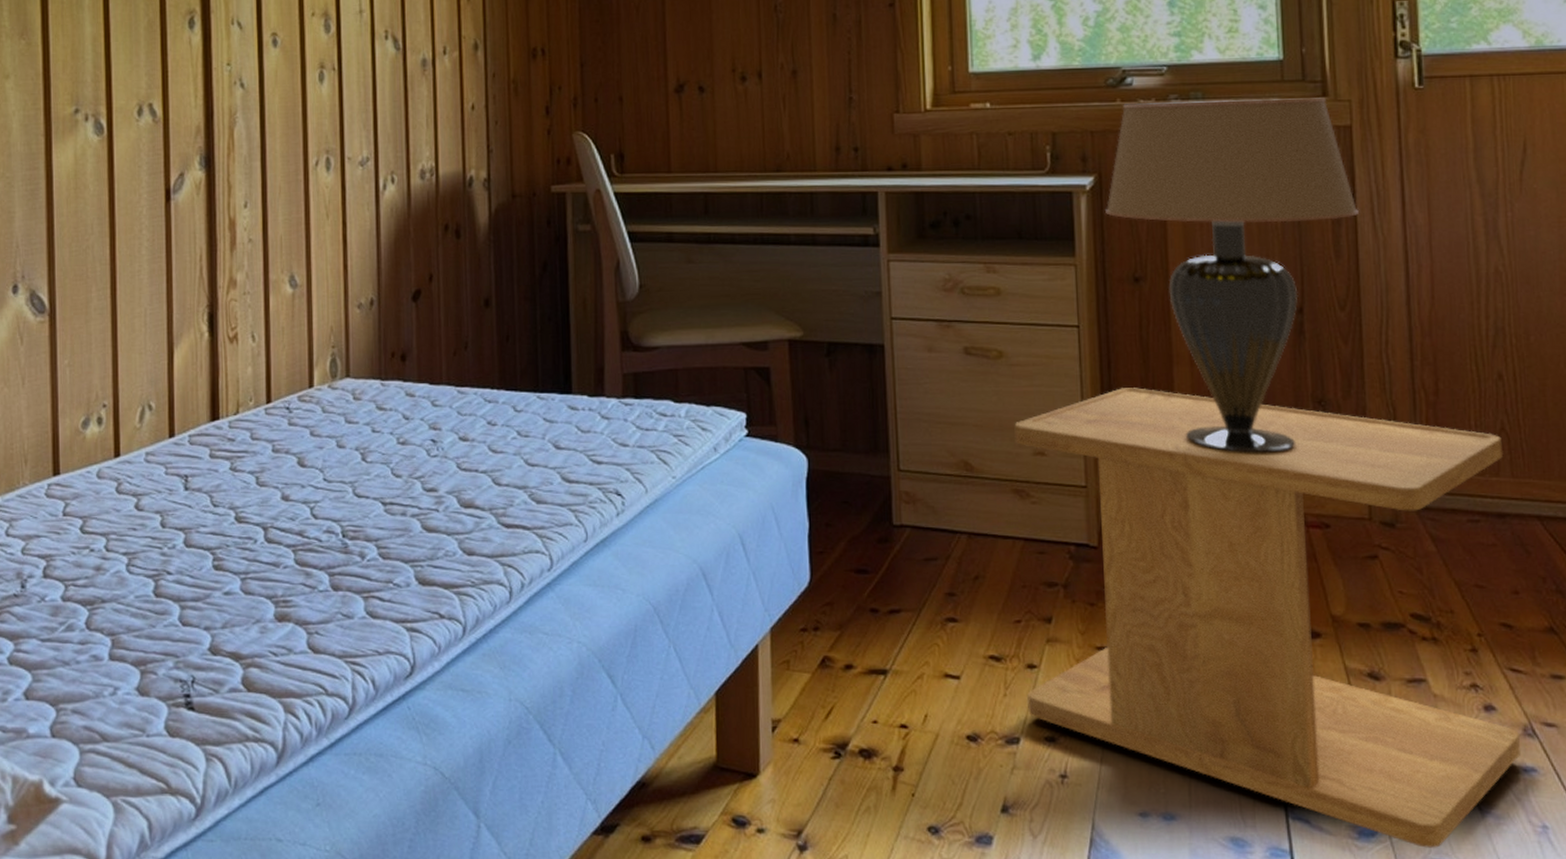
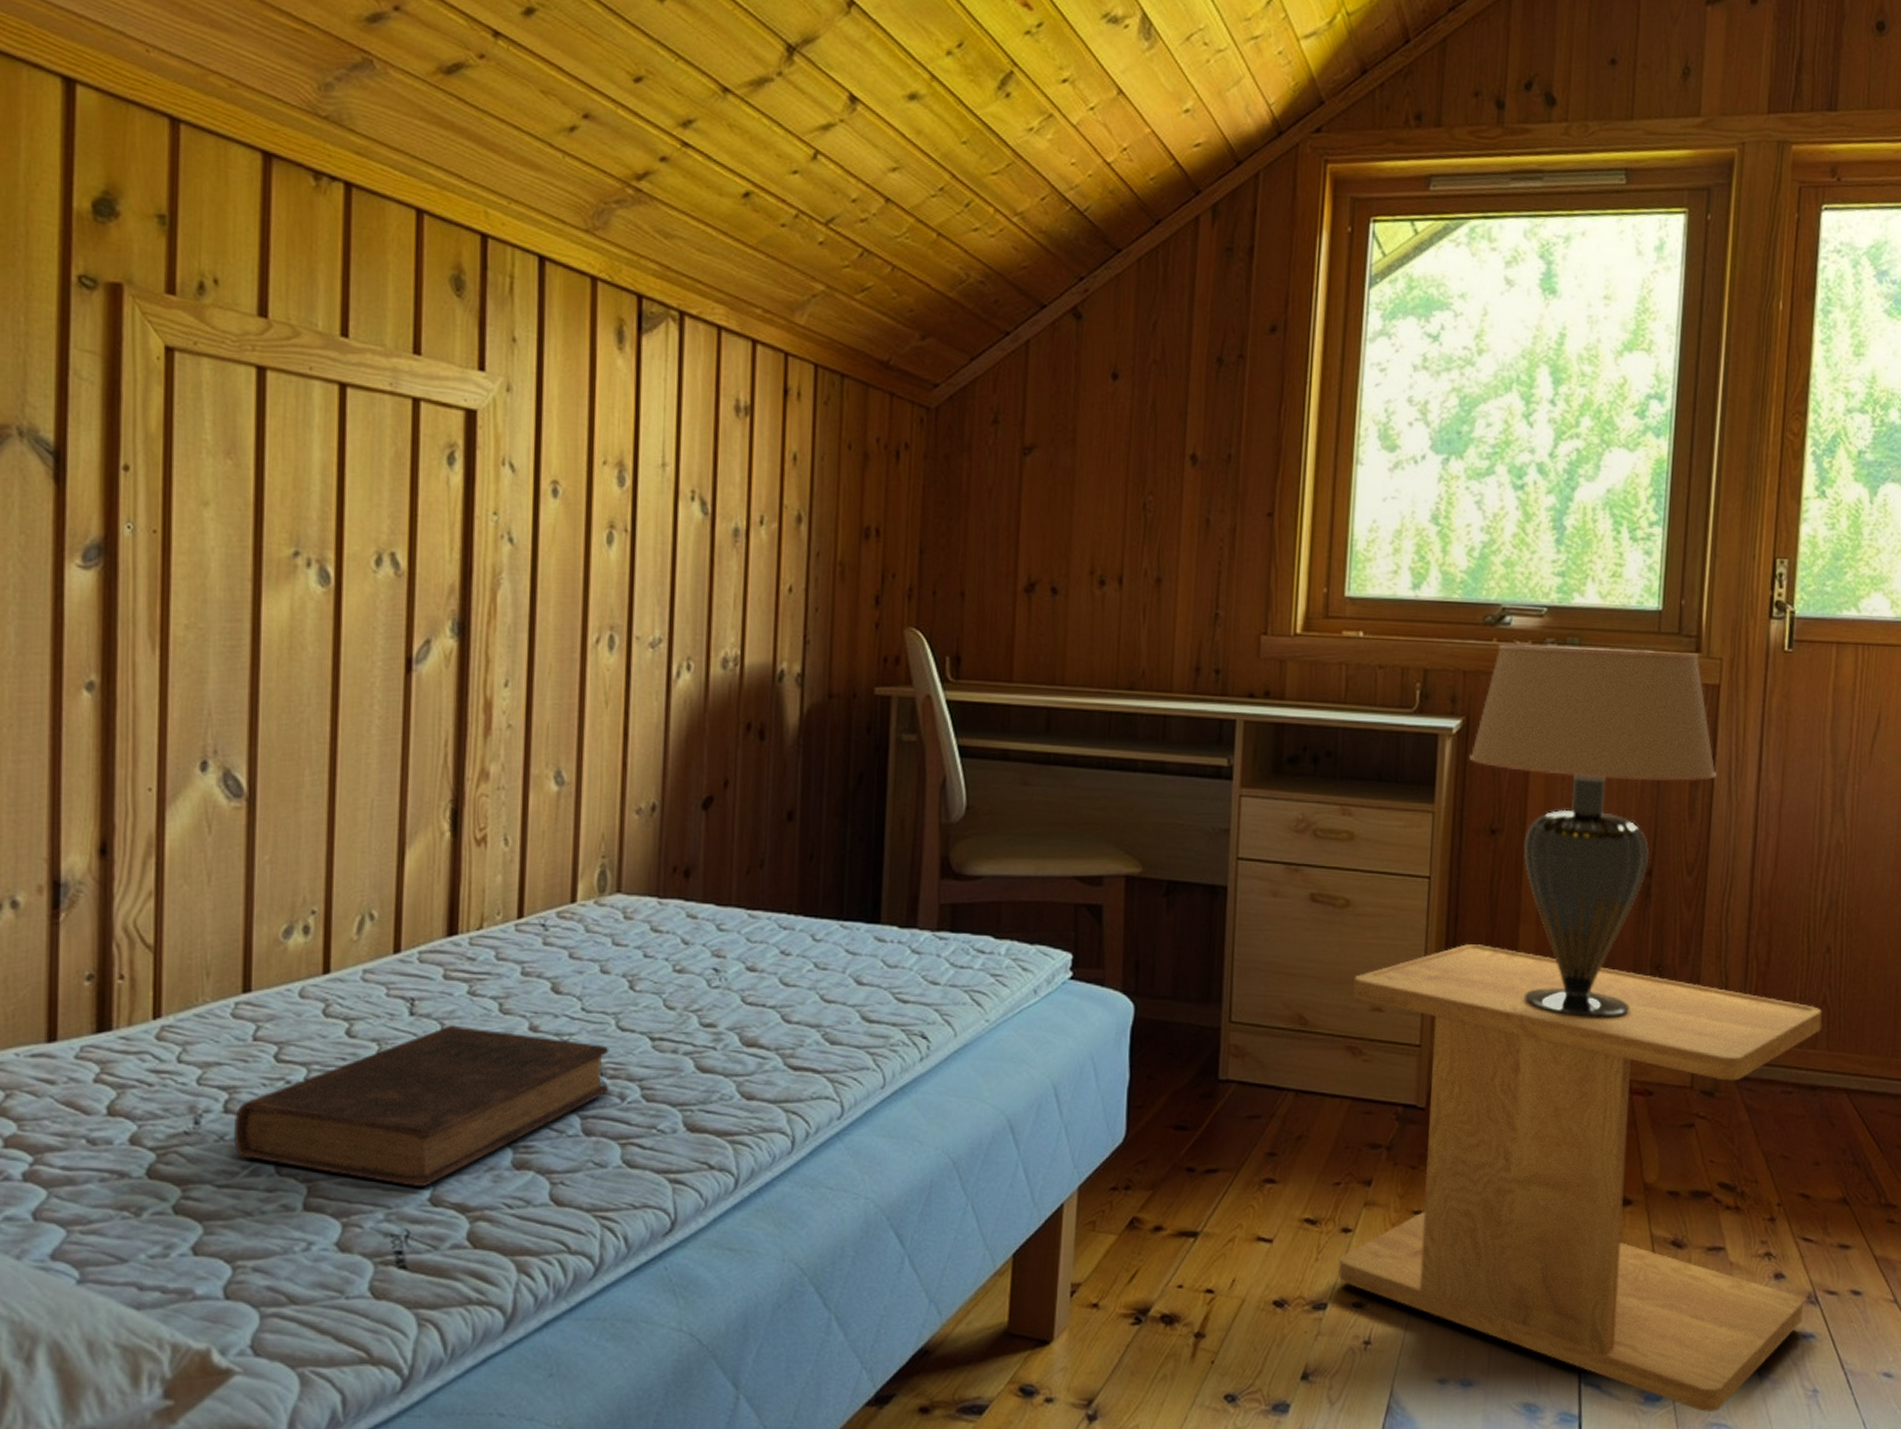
book: none [52,497,351,639] -> present [234,1025,609,1188]

